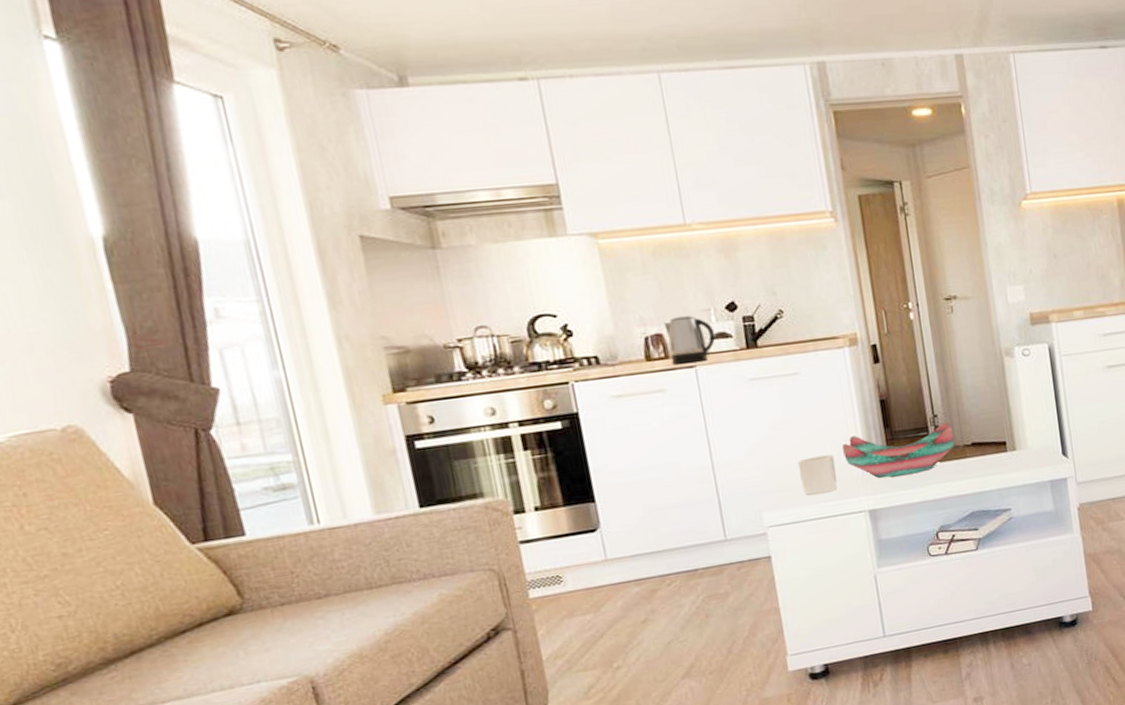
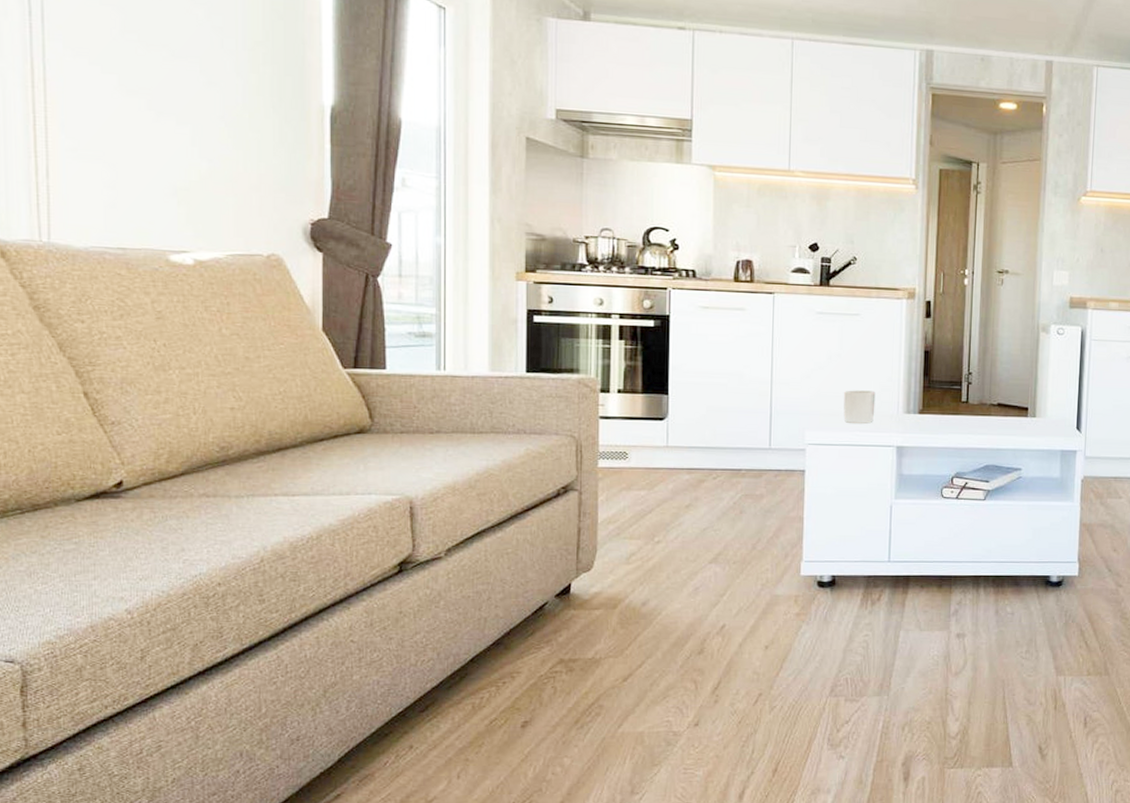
kettle: present [664,315,716,366] -> none [755,247,796,291]
decorative bowl: present [842,421,955,478] -> none [884,378,983,422]

